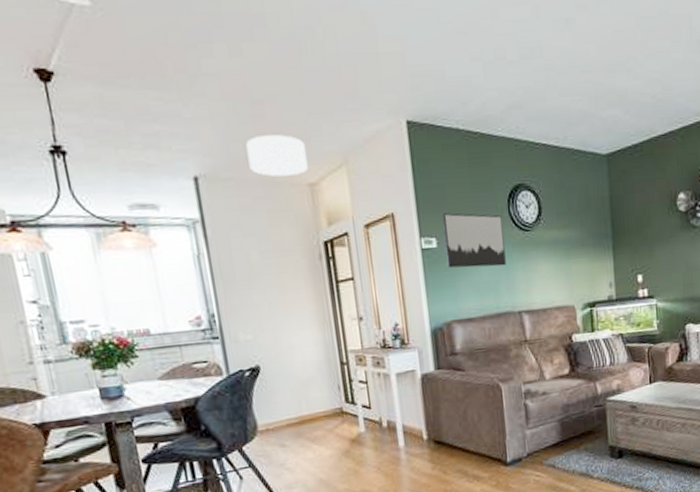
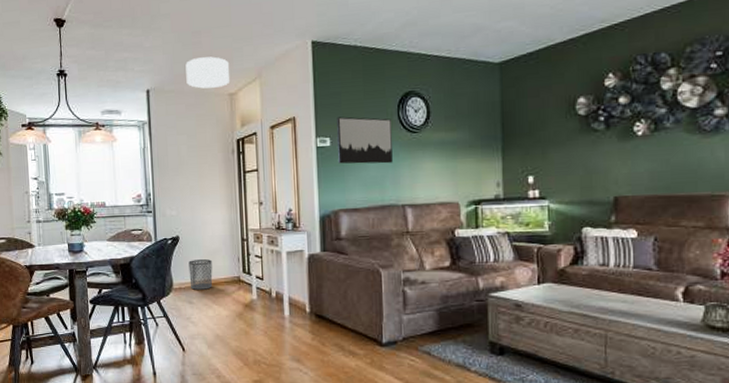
waste bin: none [275,391,309,430] -> present [188,259,213,290]

